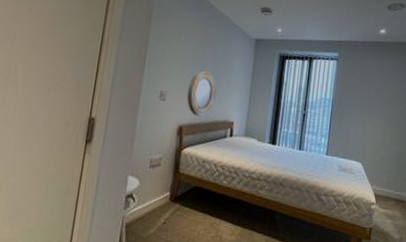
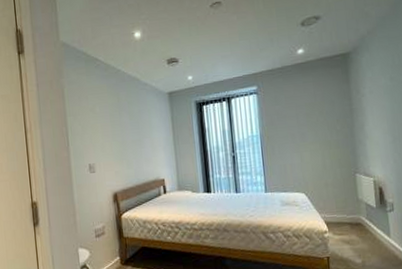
home mirror: present [186,70,217,117] -> none [113,135,142,181]

